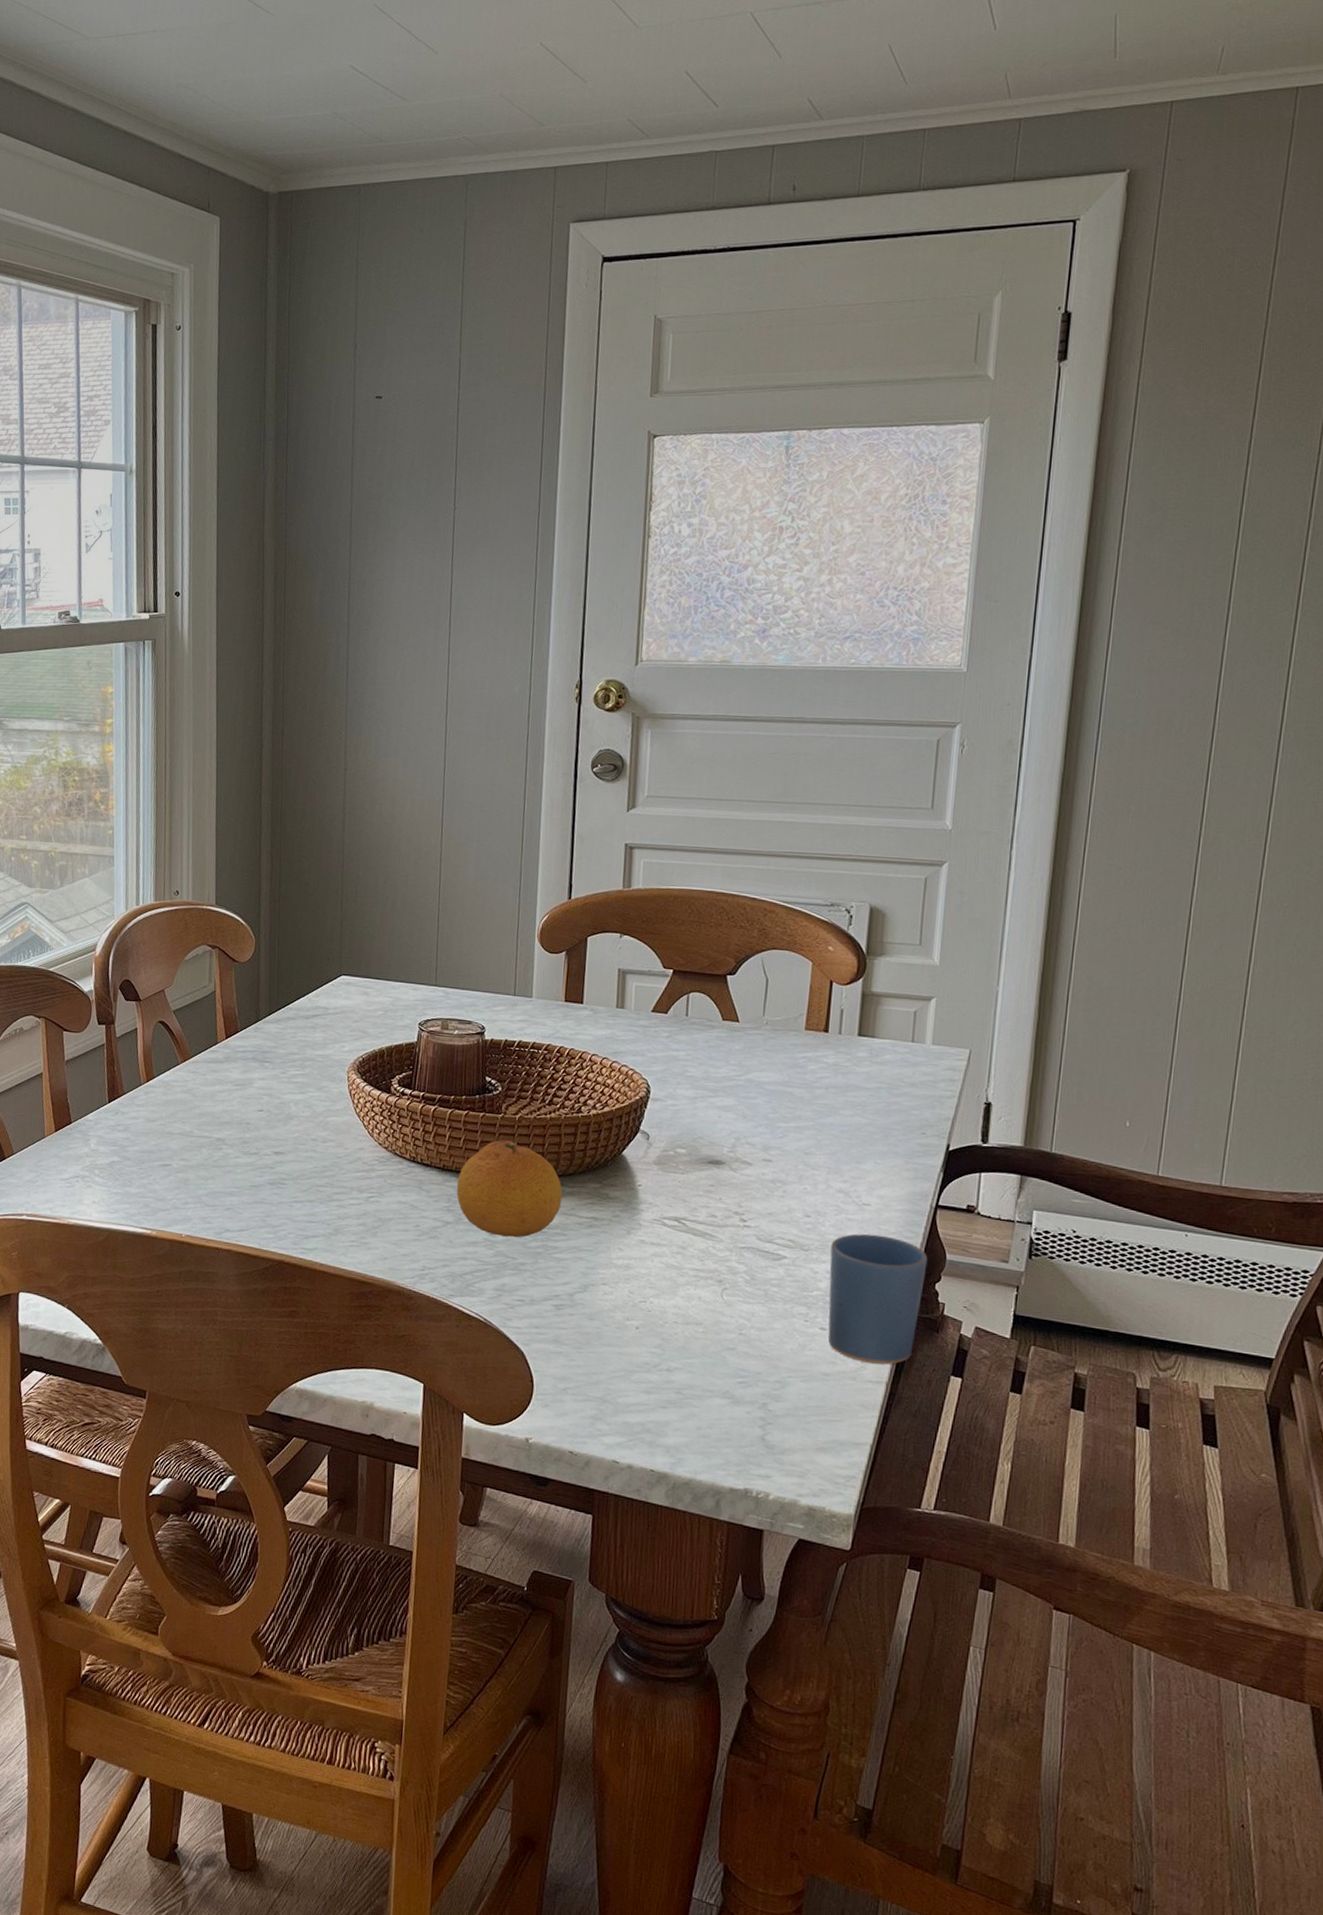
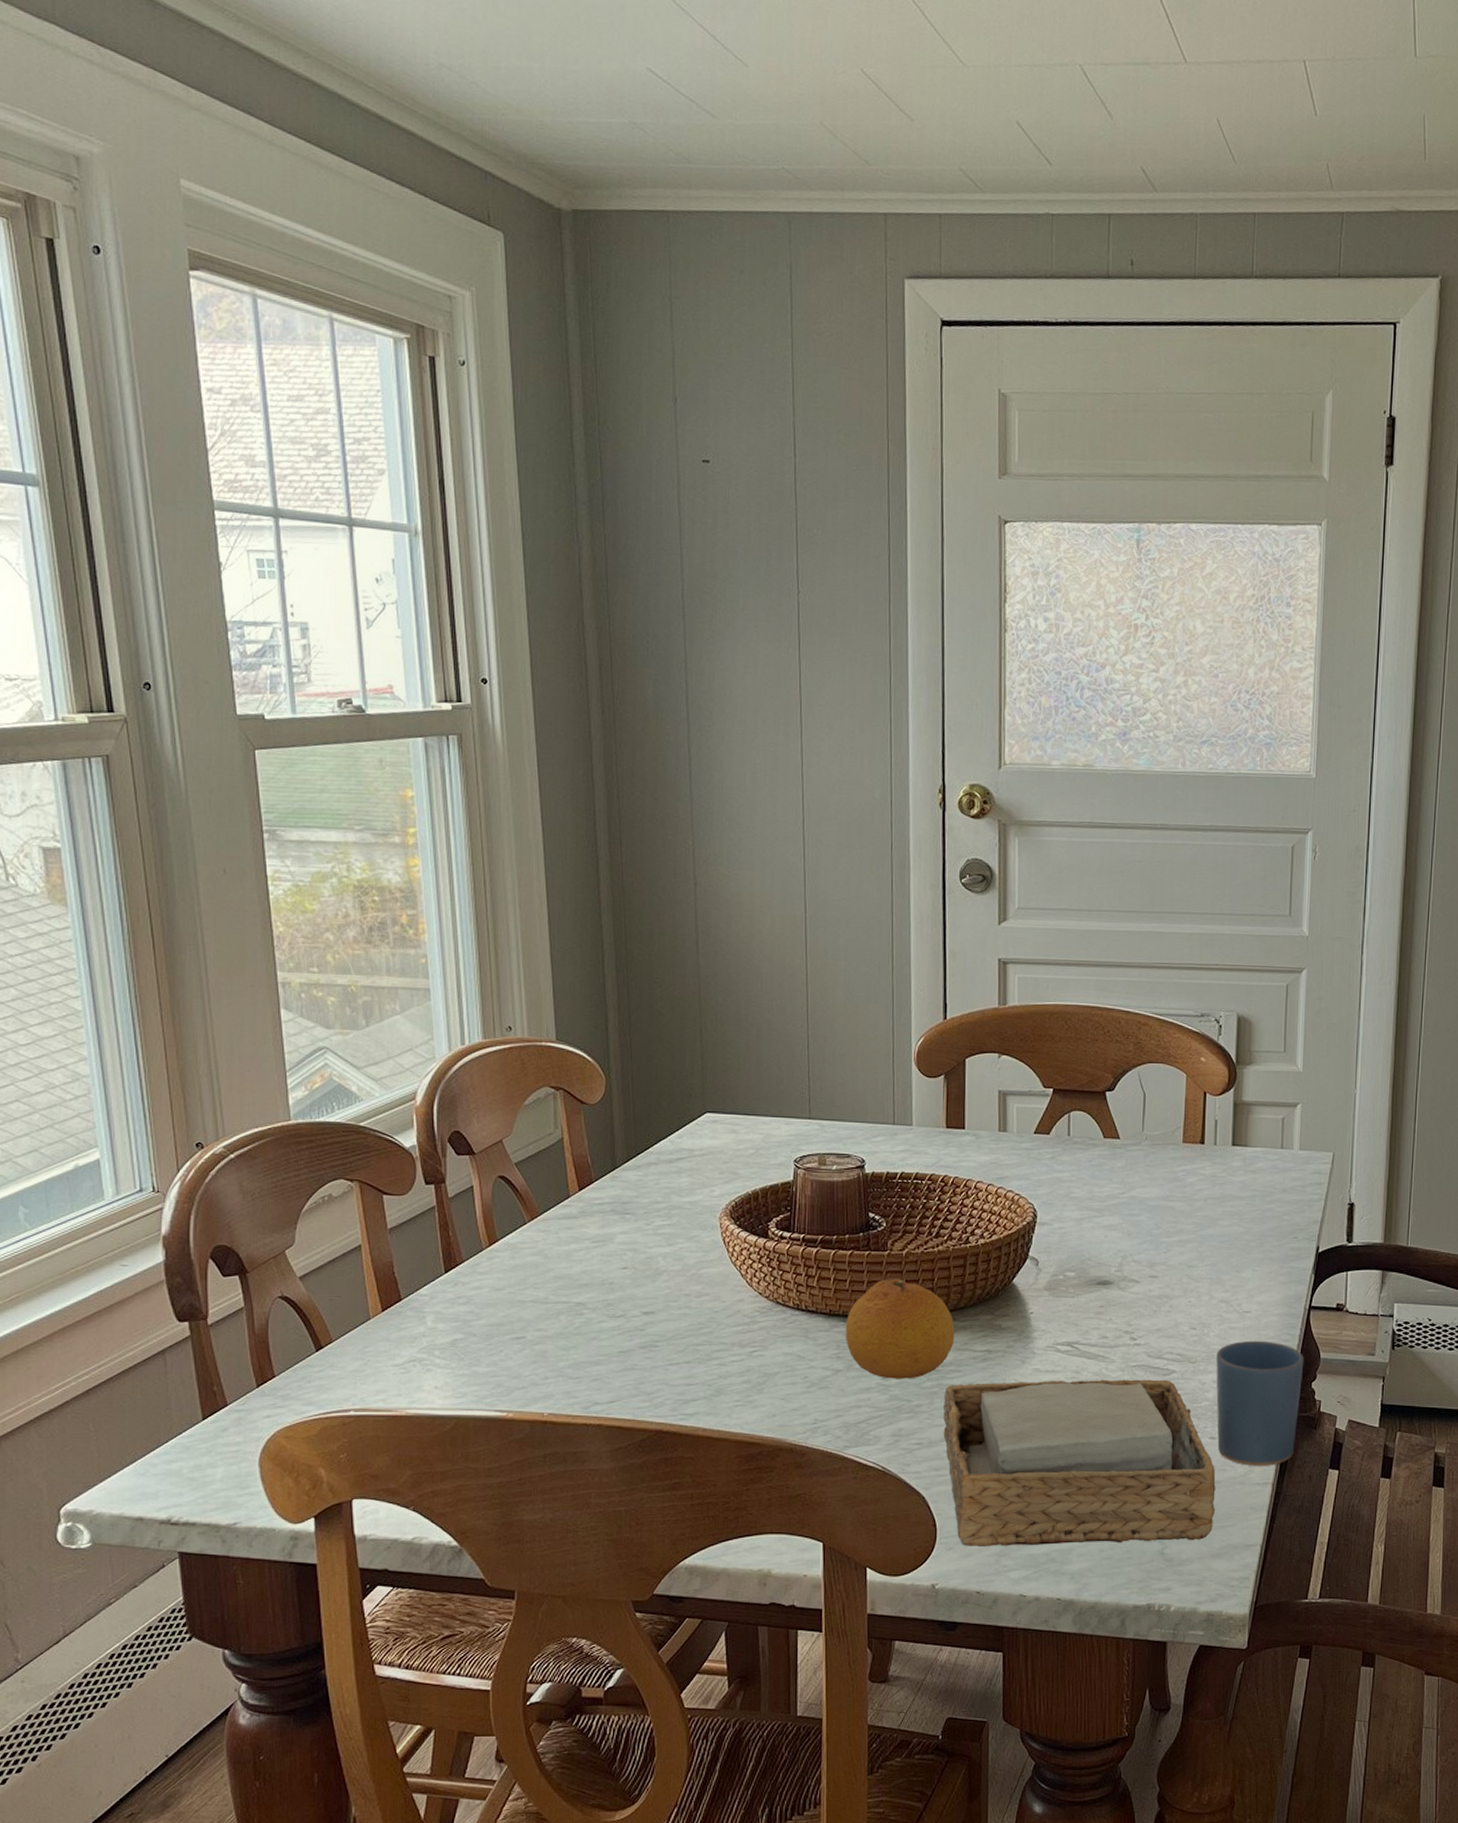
napkin holder: none [545,1247,824,1431] -> present [943,1379,1216,1546]

